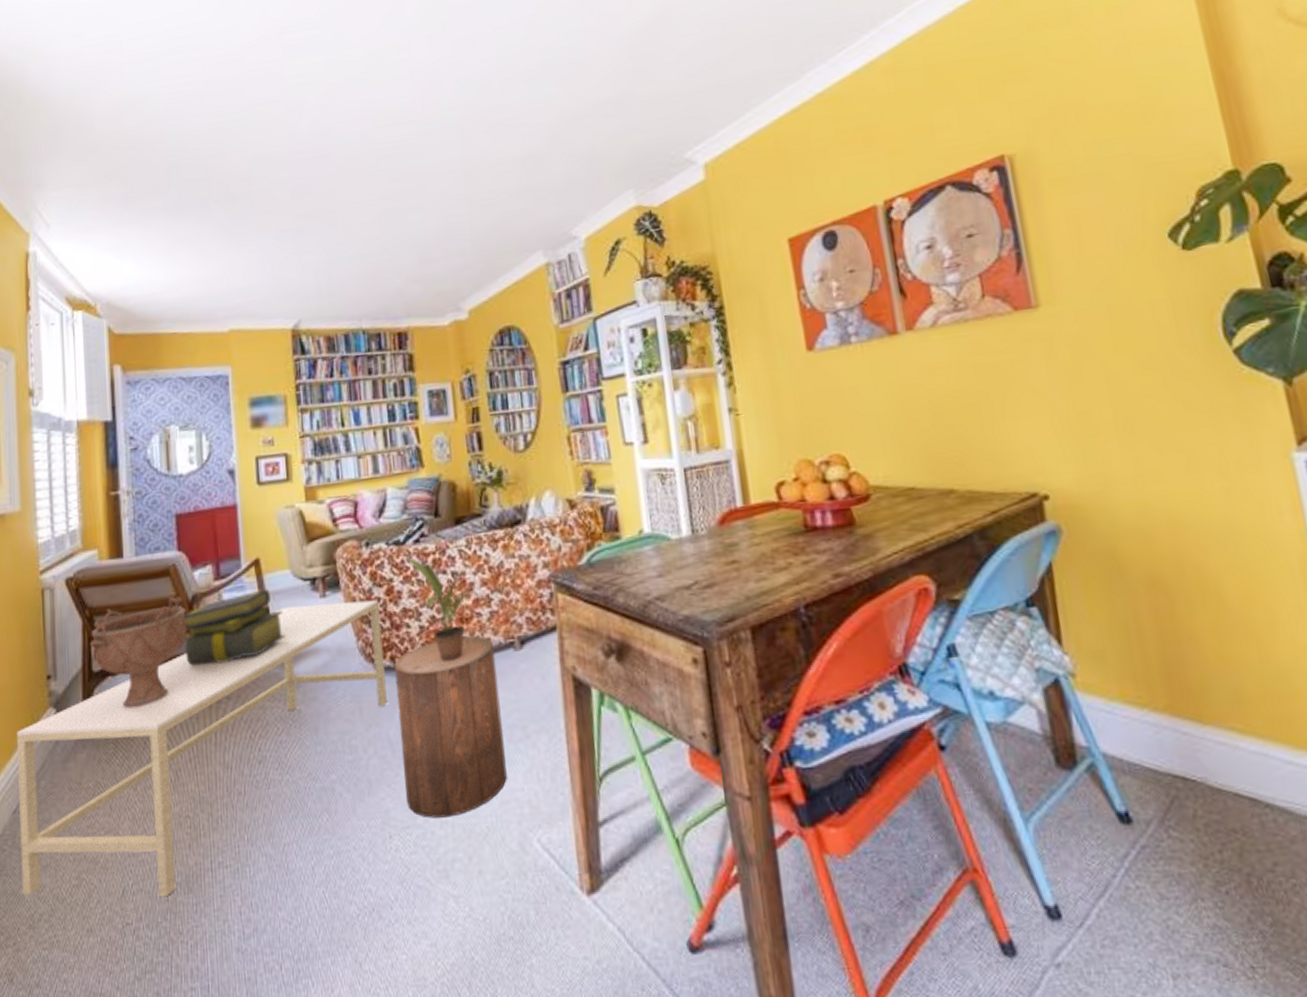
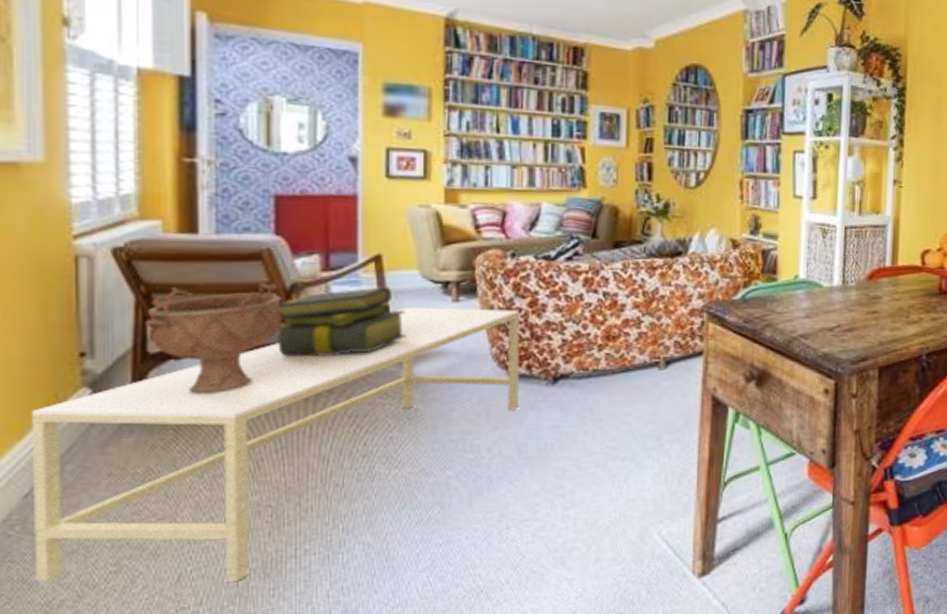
stool: present [394,635,507,818] -> none [528,352,639,513]
potted plant: present [404,557,482,662] -> none [551,273,633,375]

